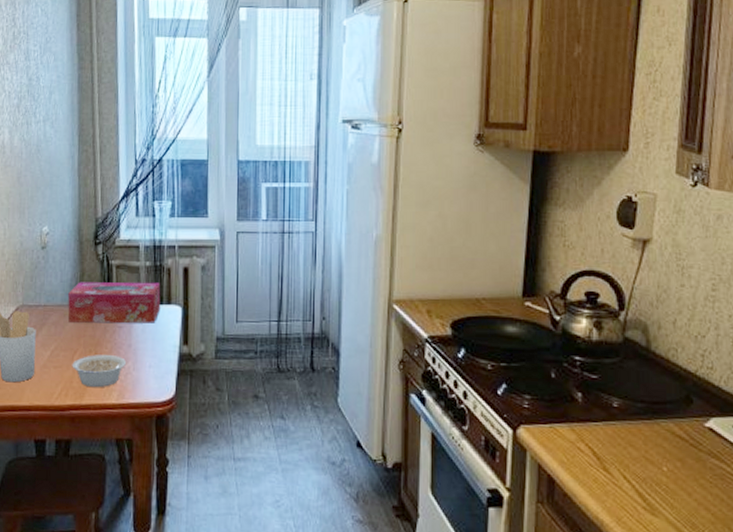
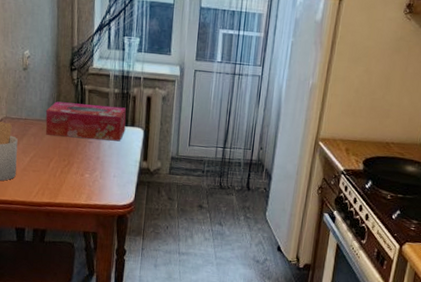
legume: present [72,355,127,388] -> none [48,163,95,191]

